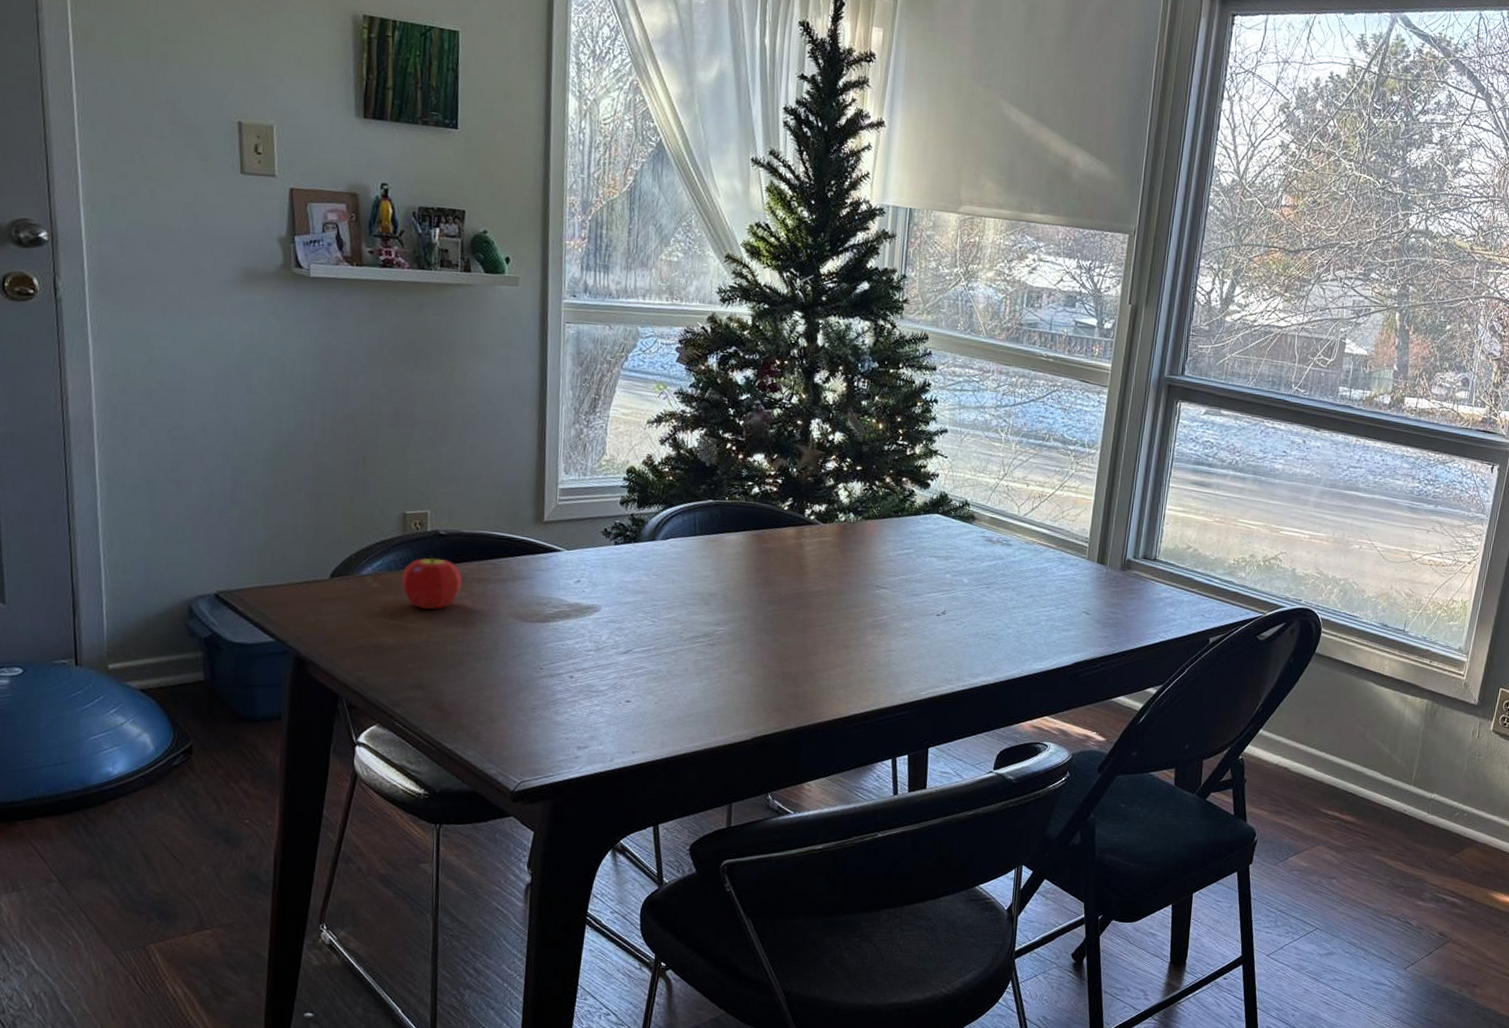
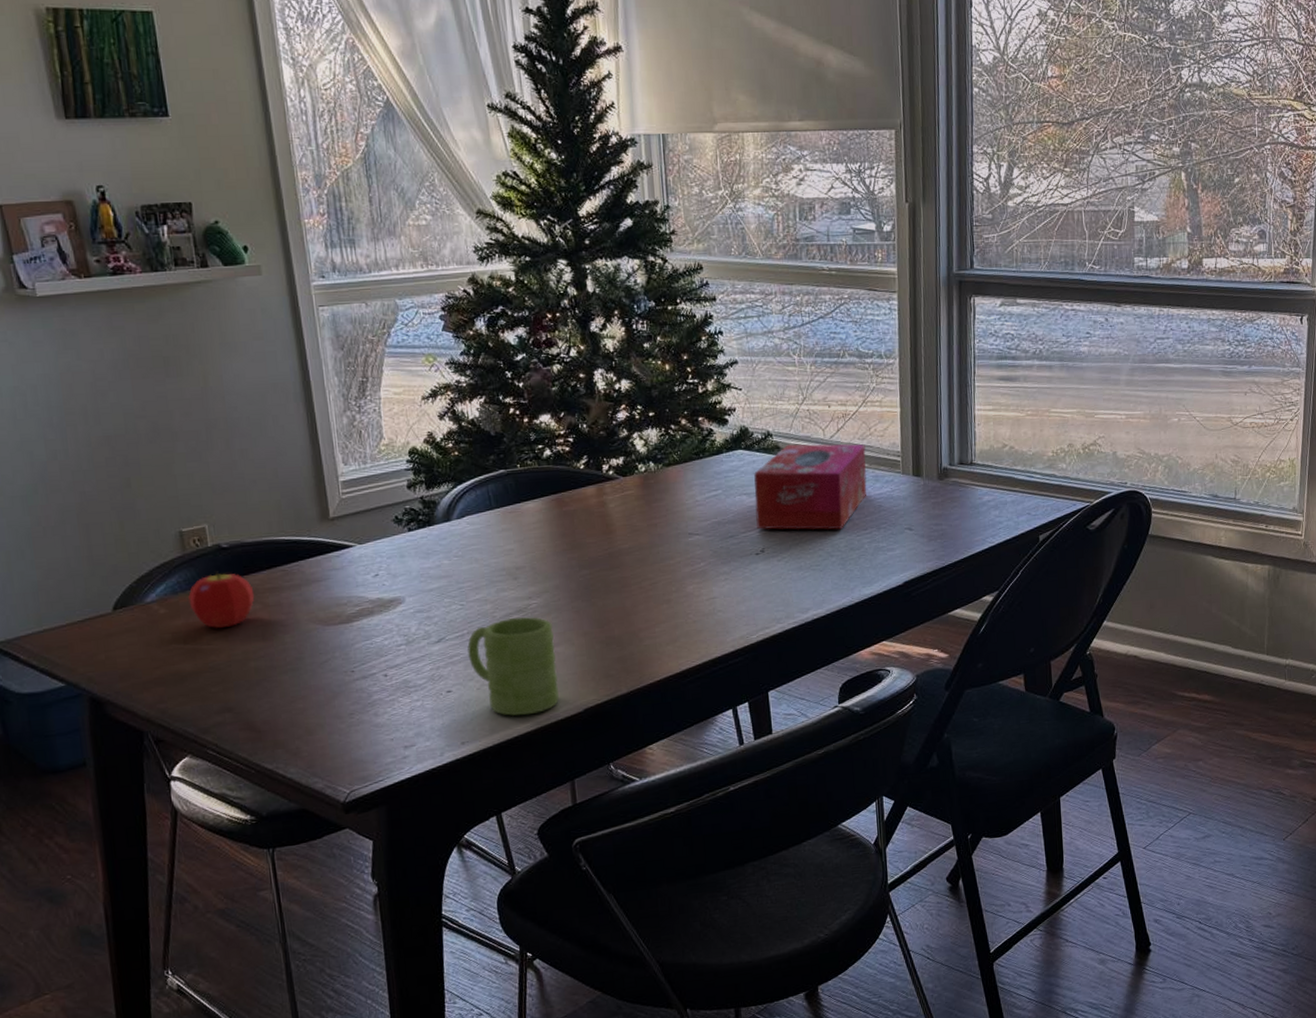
mug: none [650,640,735,735] -> present [467,617,559,716]
tissue box: none [941,516,1056,604] -> present [754,443,867,530]

